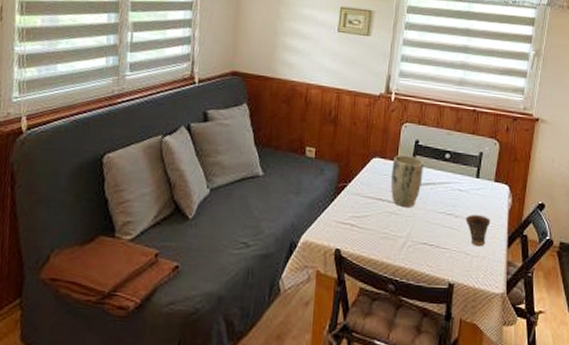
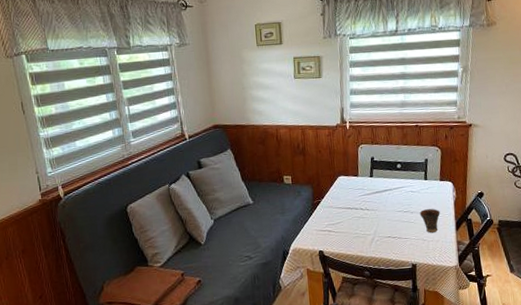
plant pot: present [390,154,423,207] -> none [354,170,381,212]

